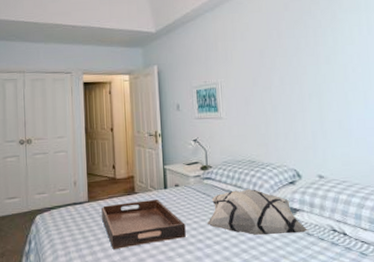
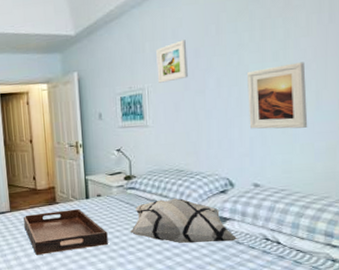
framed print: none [227,42,256,79] -> present [156,40,188,83]
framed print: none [306,66,360,124] -> present [247,62,308,129]

